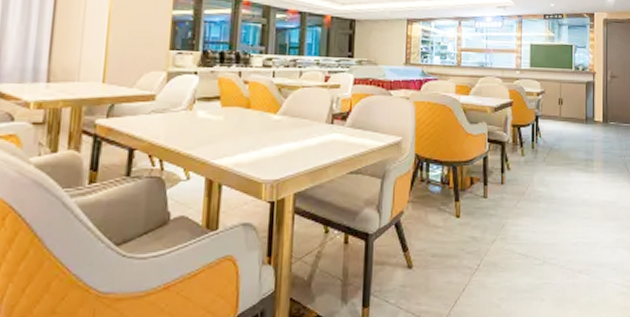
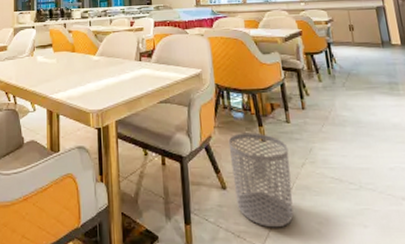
waste bin: none [421,208,482,306] -> present [228,132,294,228]

